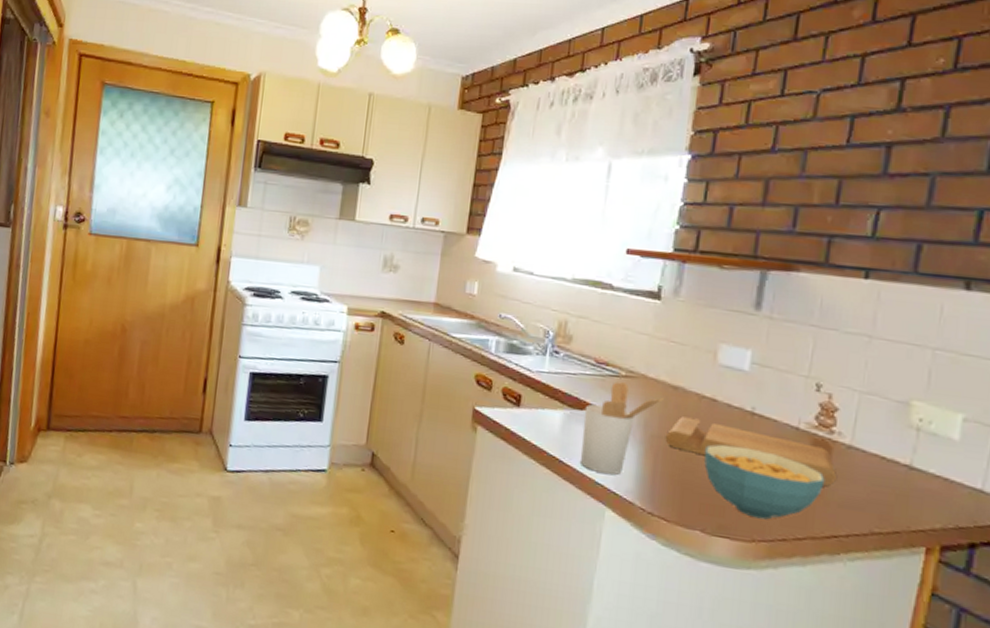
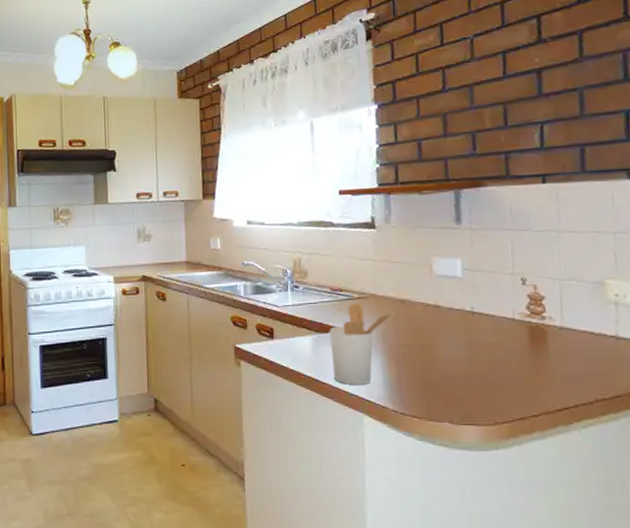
cutting board: present [665,416,836,486] -> none [402,324,556,365]
cereal bowl: present [704,444,825,520] -> none [439,342,547,403]

